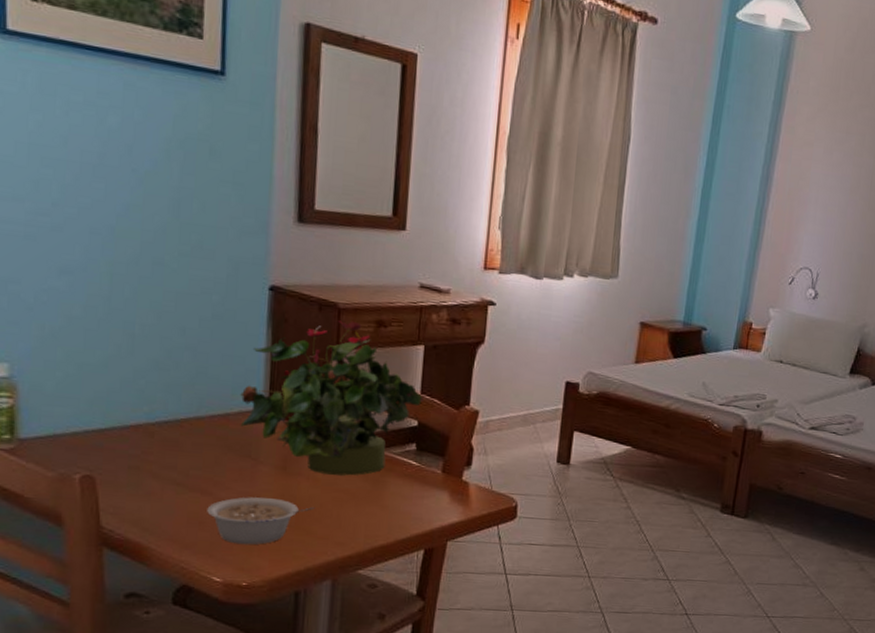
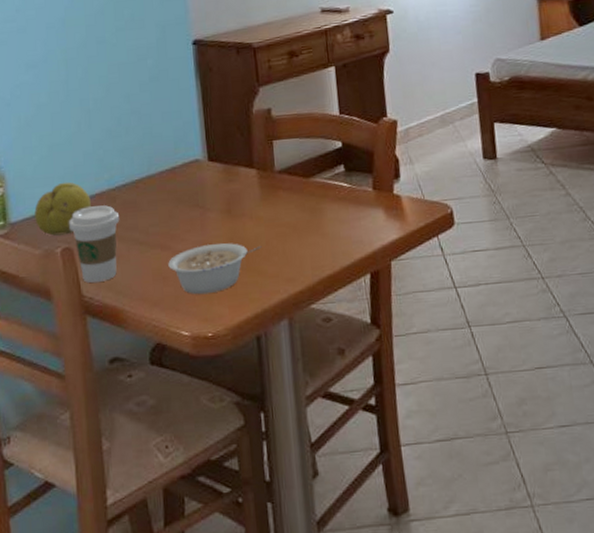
fruit: none [51,406,124,462] -> present [34,182,91,236]
coffee cup: none [93,437,157,517] -> present [69,205,120,284]
potted plant: present [240,320,423,476] -> none [182,57,343,211]

